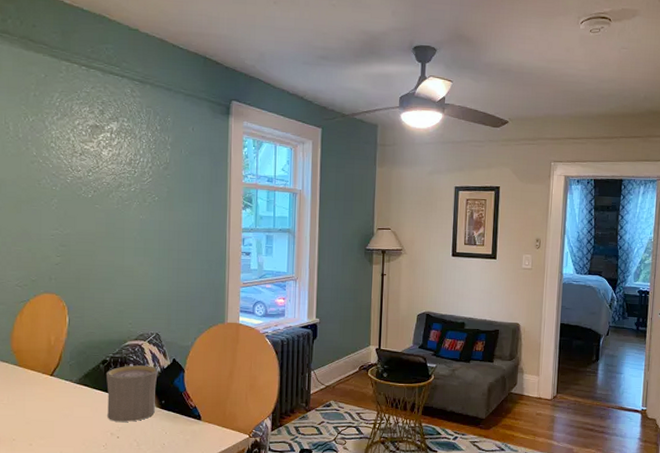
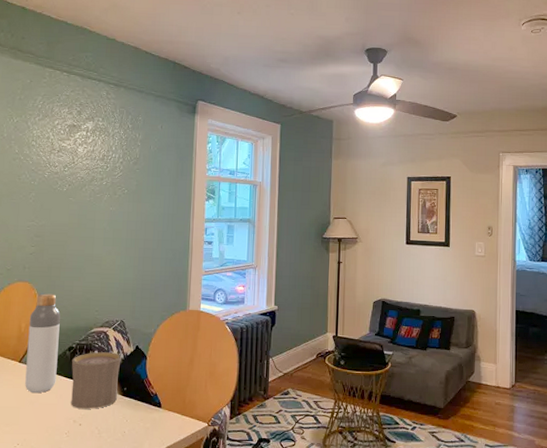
bottle: none [58,306,92,407] -> present [25,293,60,394]

